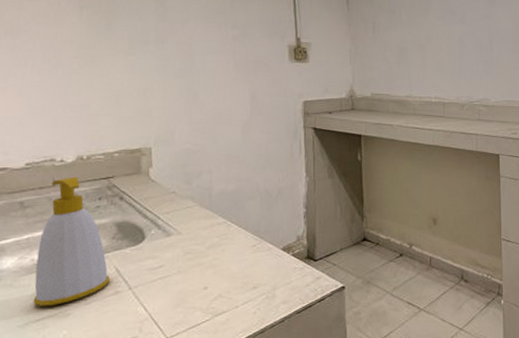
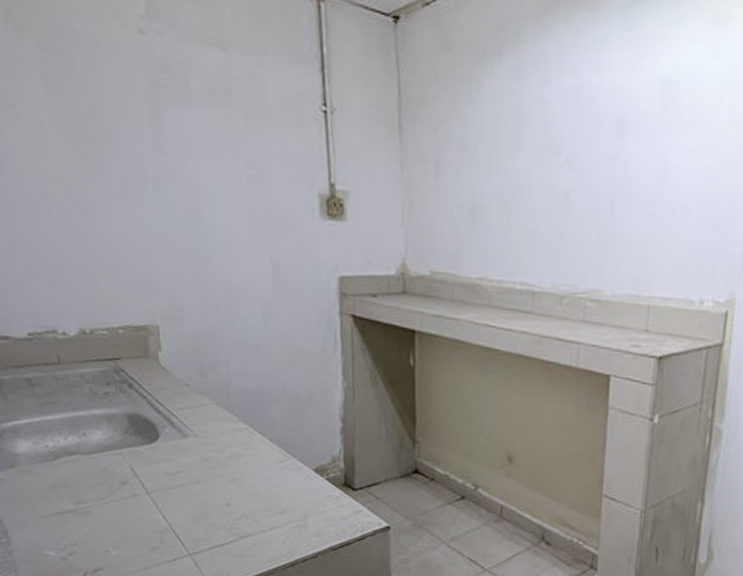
soap bottle: present [33,176,110,306] -> none [50,353,126,500]

